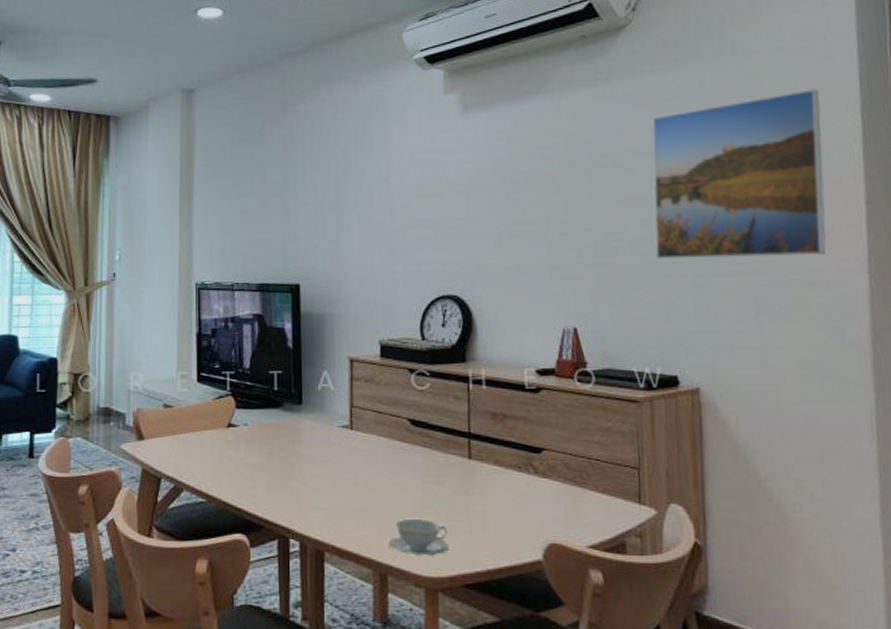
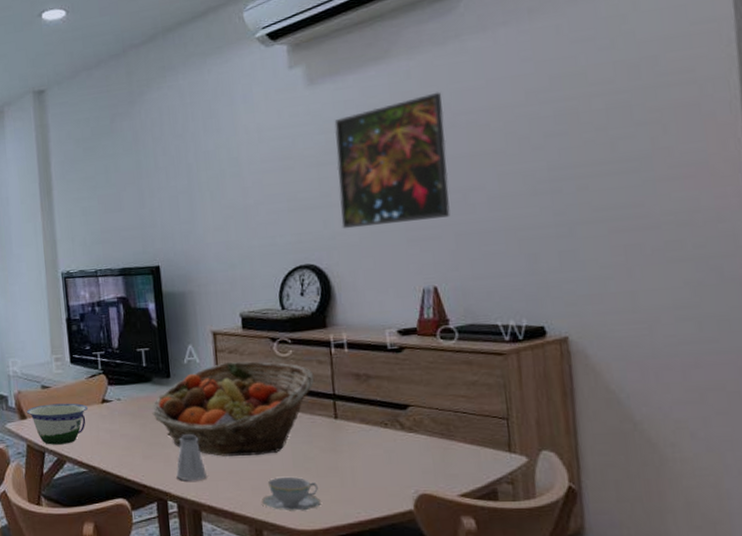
bowl: none [144,425,213,470] -> present [26,403,89,445]
fruit basket: none [280,391,451,493] -> present [152,361,315,457]
saltshaker: none [301,467,333,518] -> present [176,434,207,481]
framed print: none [485,132,593,262] -> present [334,92,451,229]
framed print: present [651,89,827,259] -> none [506,21,702,212]

